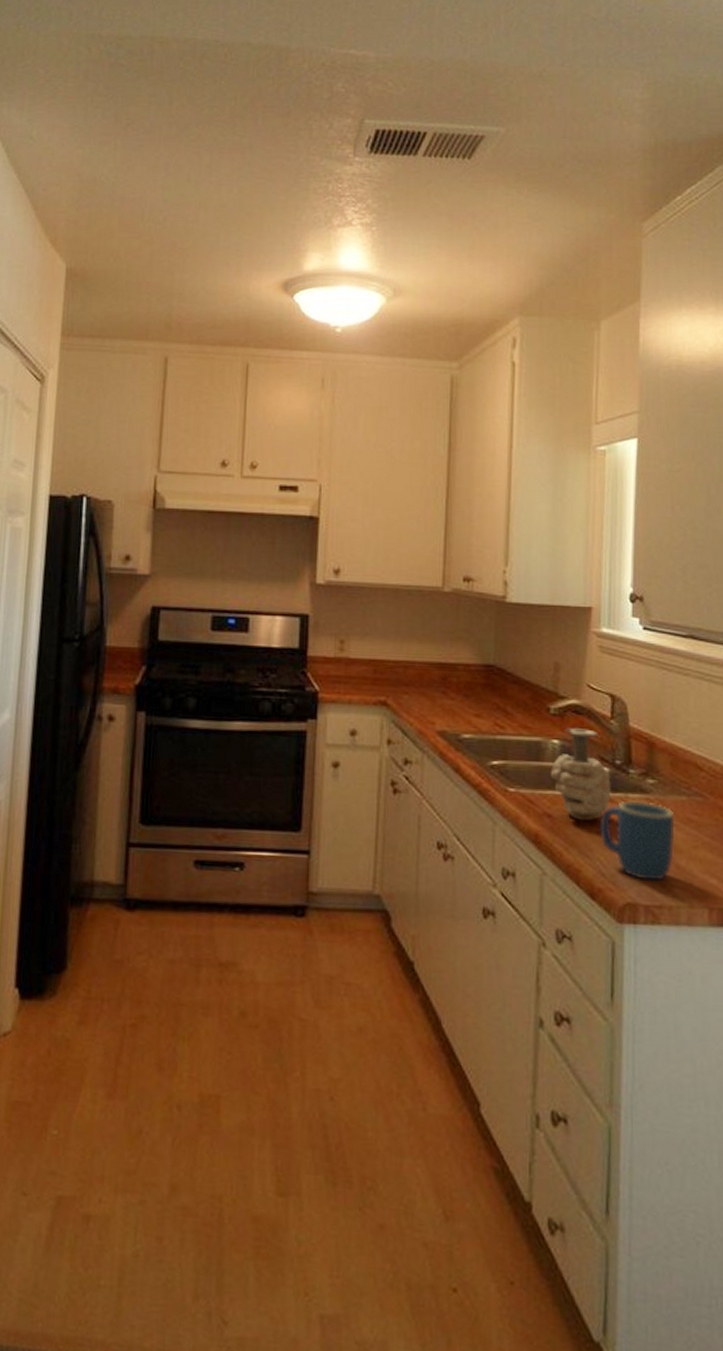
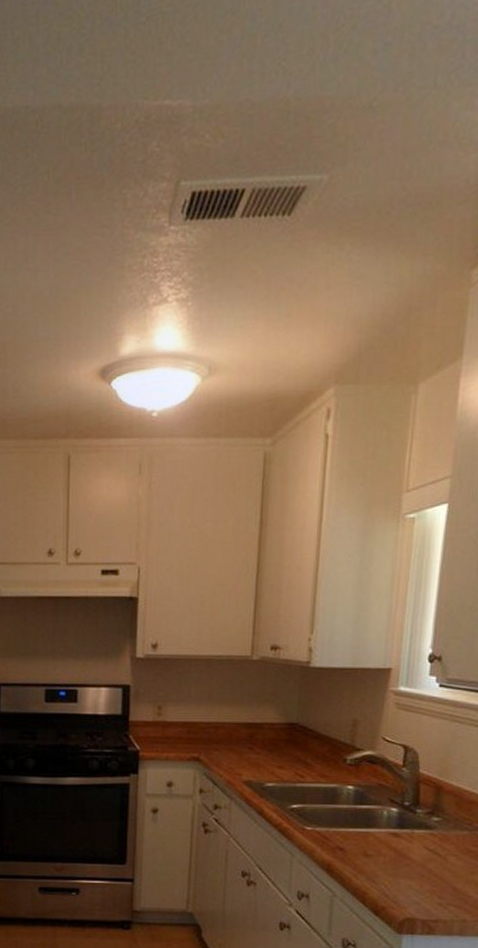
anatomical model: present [551,728,611,821] -> none [345,776,399,852]
mug: present [599,800,674,881] -> none [385,835,455,900]

